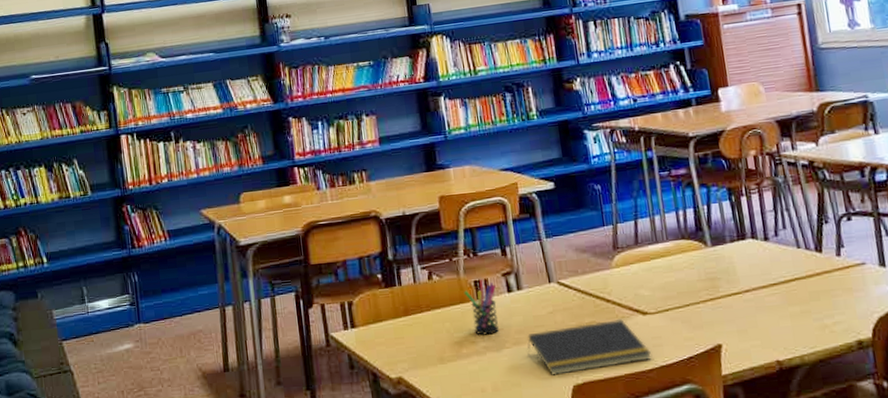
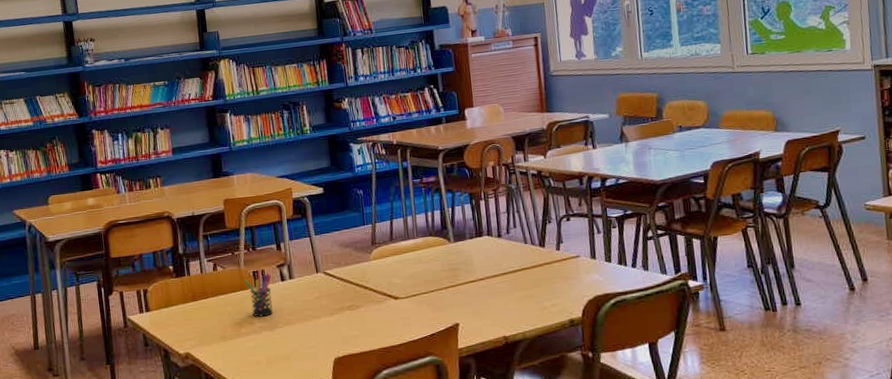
notepad: present [527,318,652,376] -> none [297,302,401,350]

